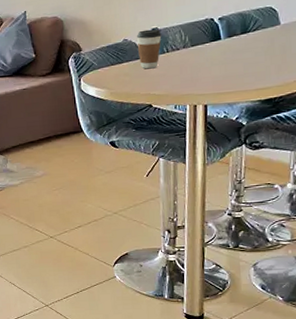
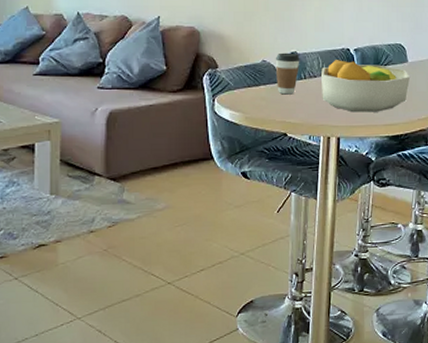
fruit bowl: none [184,30,284,80] -> present [321,60,411,113]

